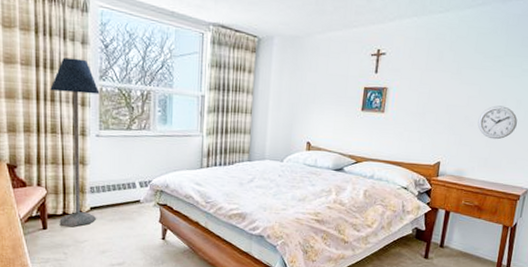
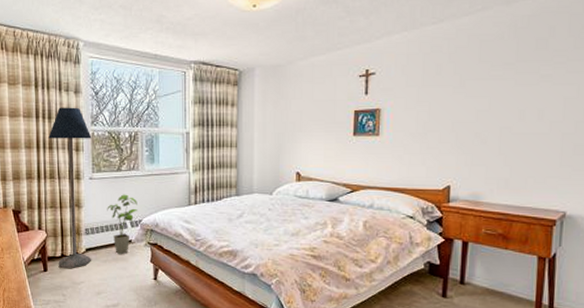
house plant: none [114,153,147,215] -> present [107,194,137,255]
wall clock: present [477,105,518,140] -> none [491,118,541,157]

